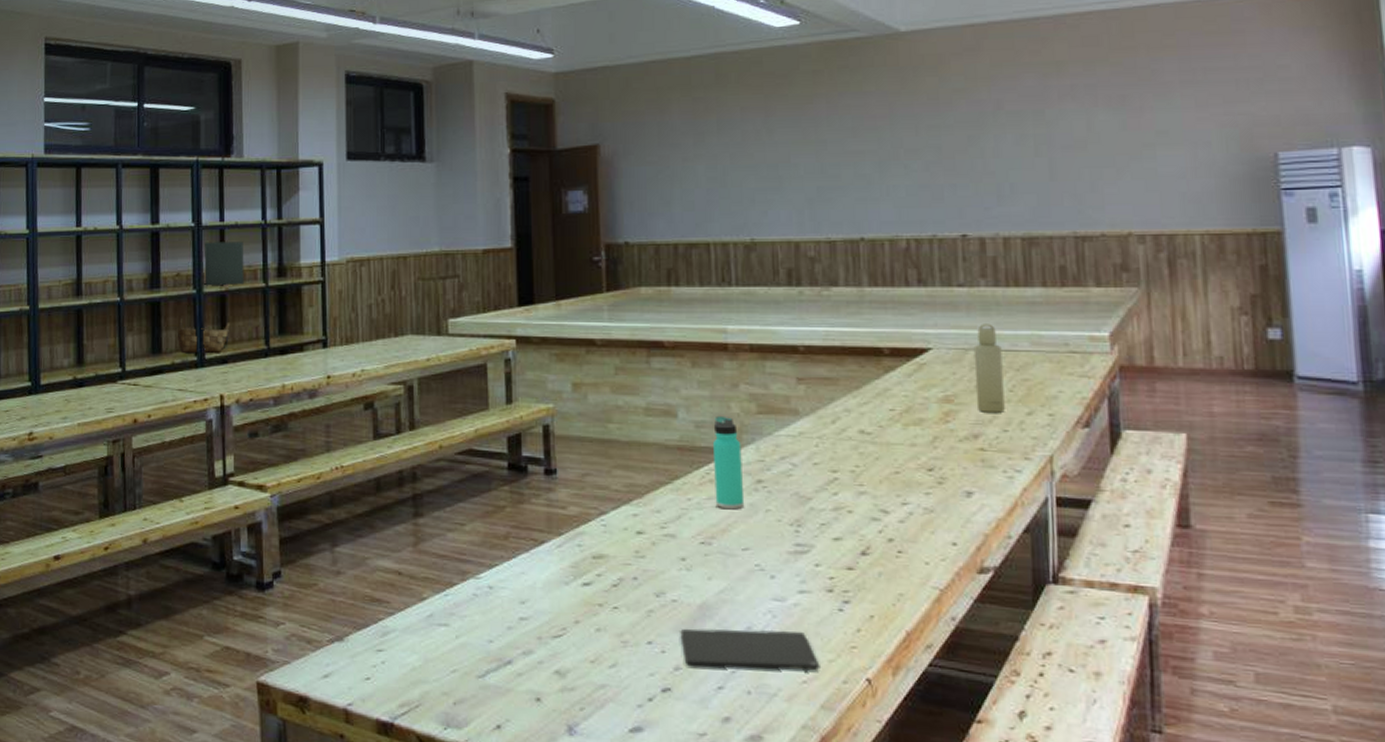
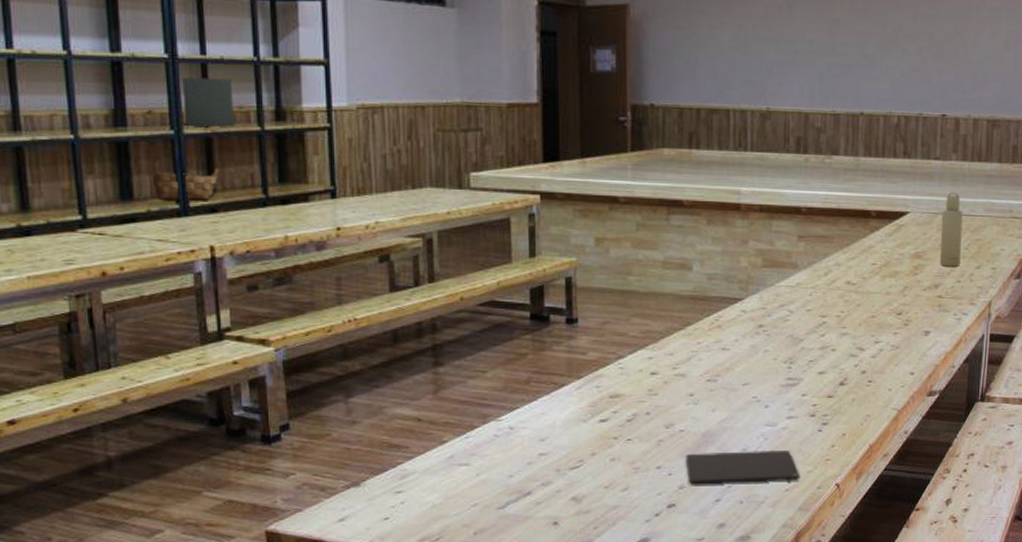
thermos bottle: present [712,415,745,510] -> none [722,268,747,351]

